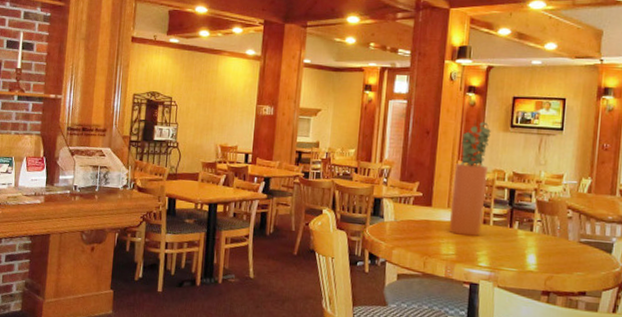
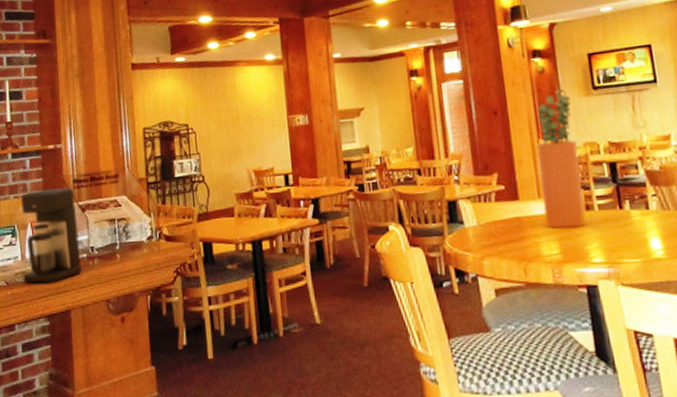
coffee maker: none [14,130,67,210] -> present [20,187,82,284]

